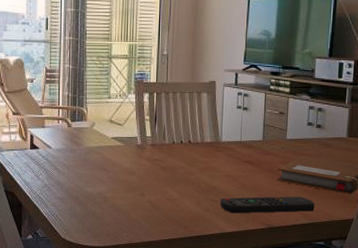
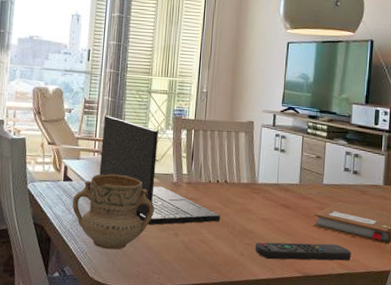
mug: none [41,140,120,212] -> present [73,174,154,250]
laptop: none [65,83,186,187] -> present [99,115,221,225]

